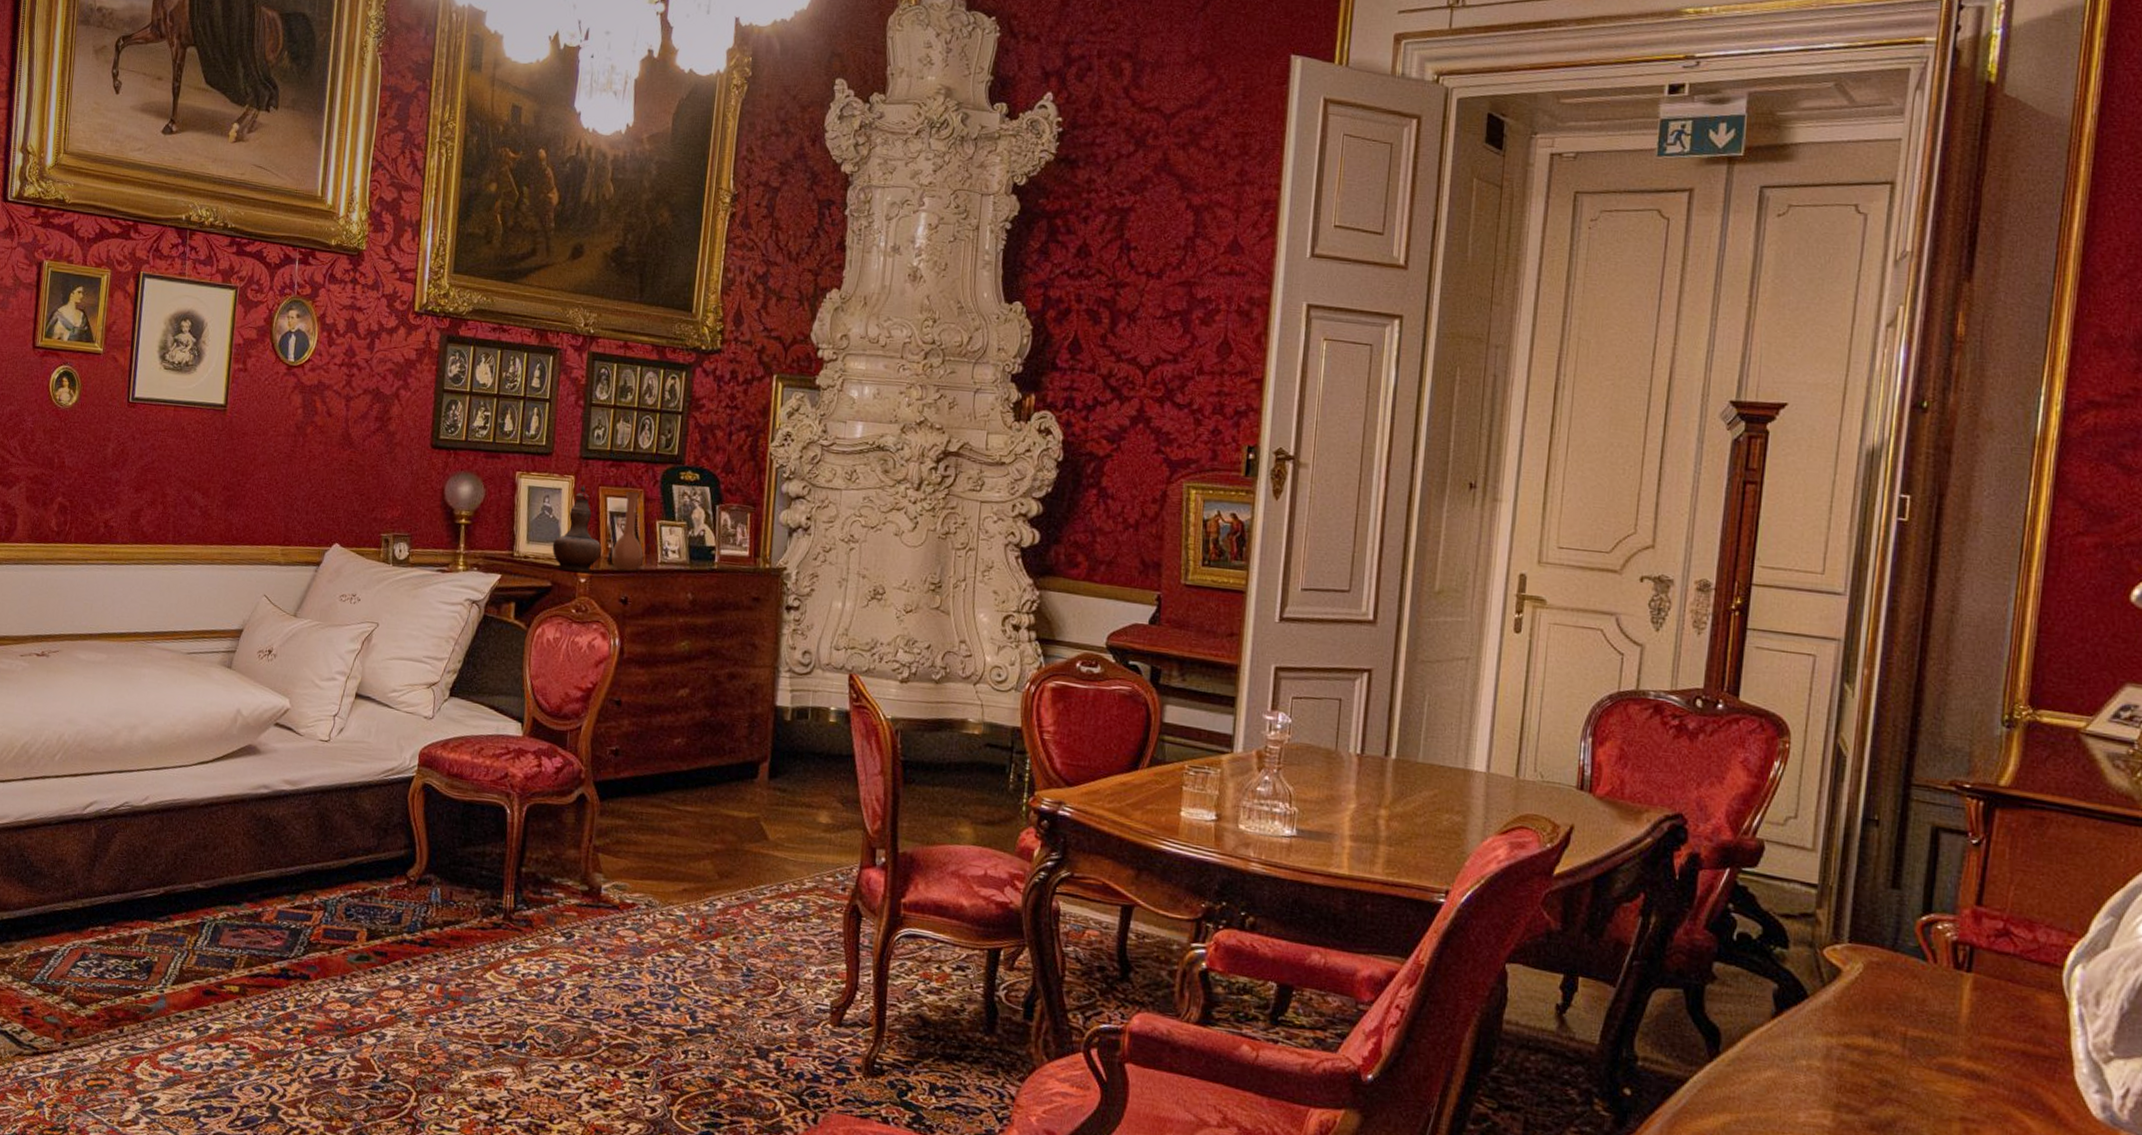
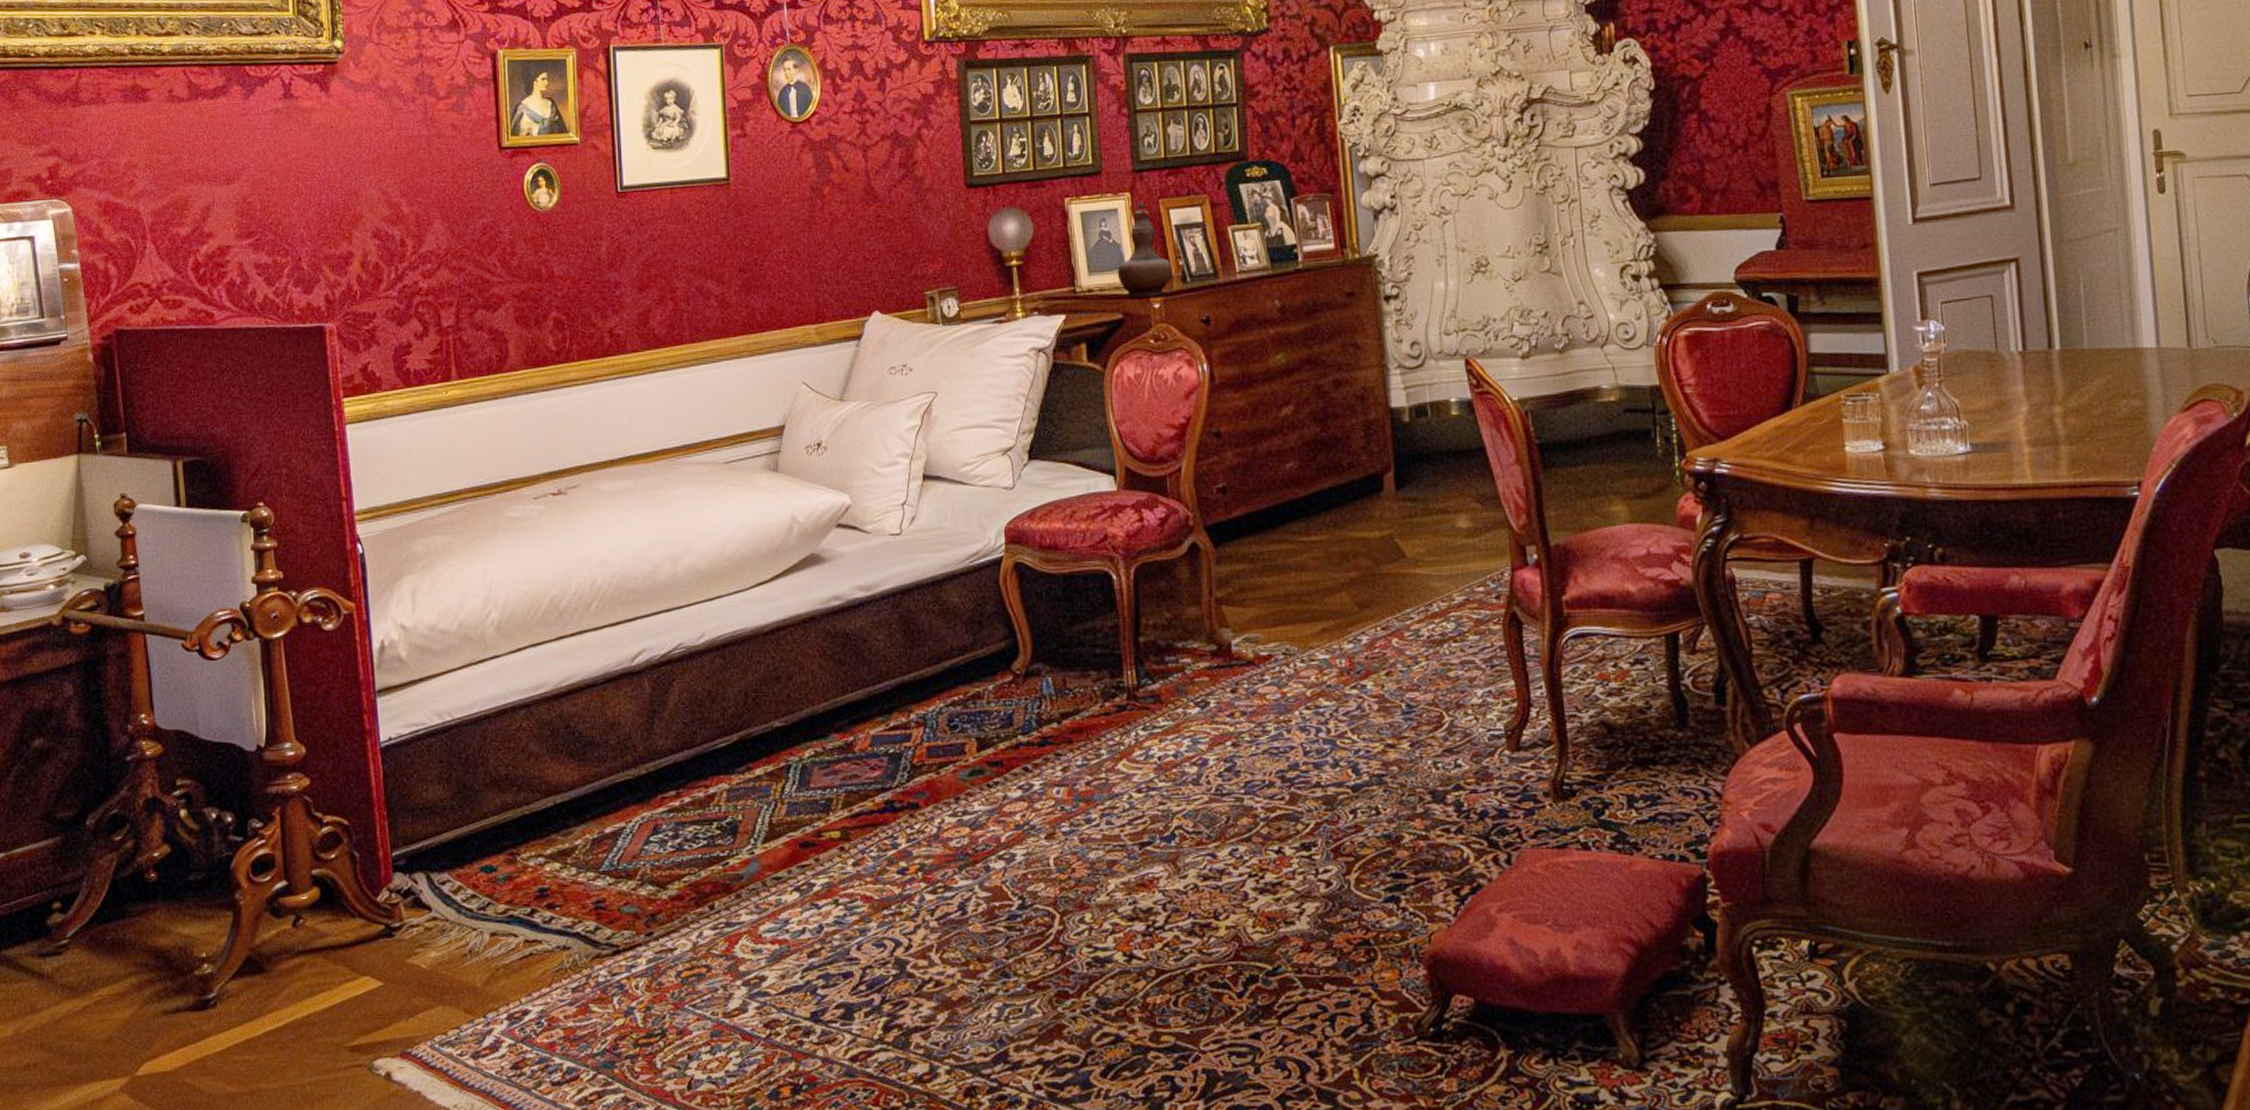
vase: present [611,492,643,574] -> none [1183,199,1219,290]

